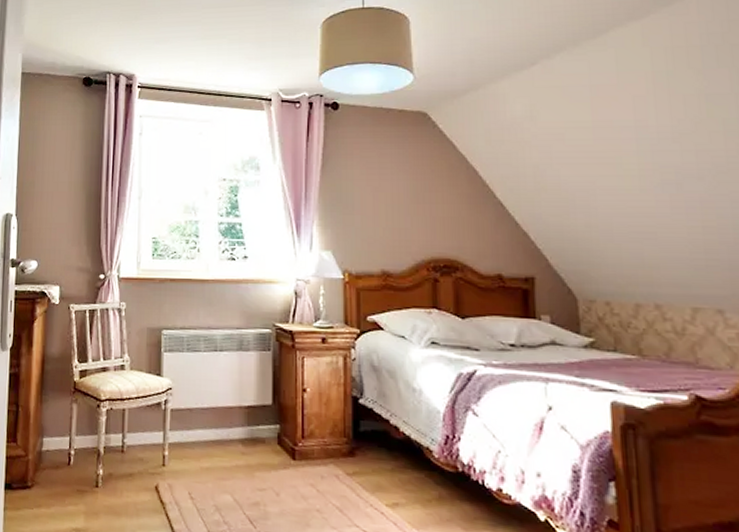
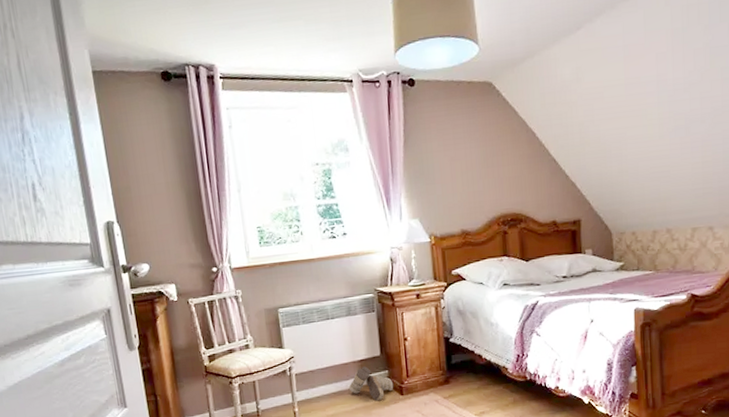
boots: none [230,415,285,461] -> present [348,366,394,400]

